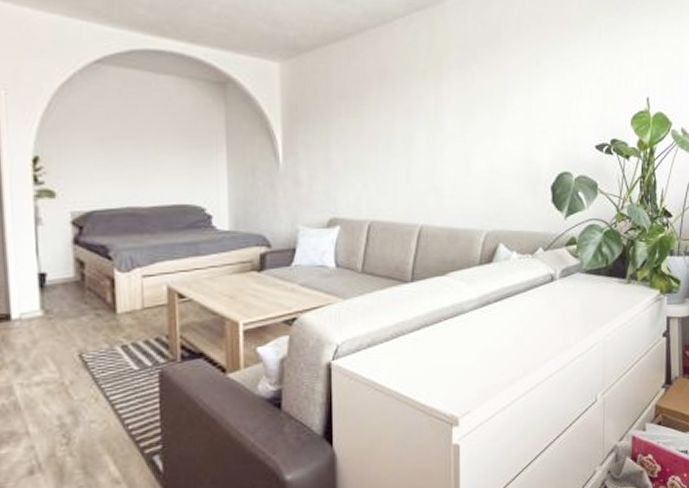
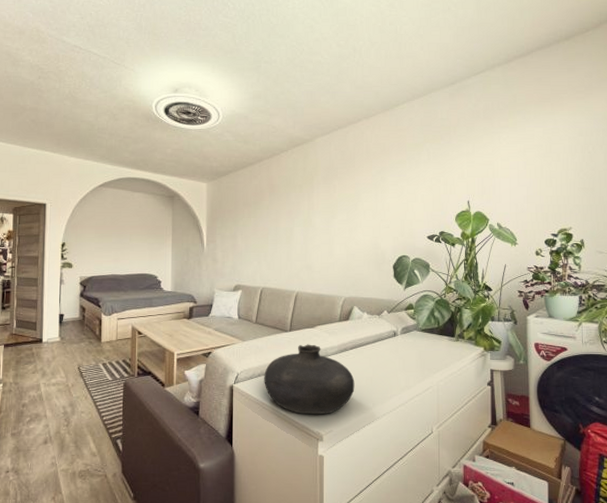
vase: none [376,298,500,393] -> present [264,344,355,414]

